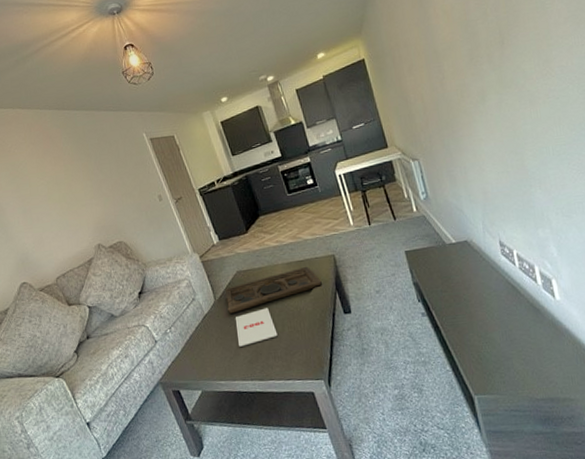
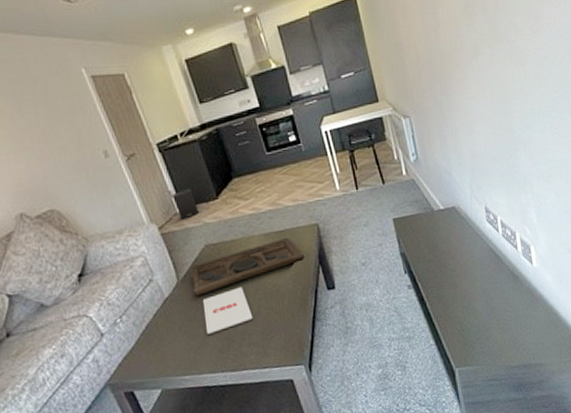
pedal bin: none [211,224,231,250] -> present [172,188,198,220]

